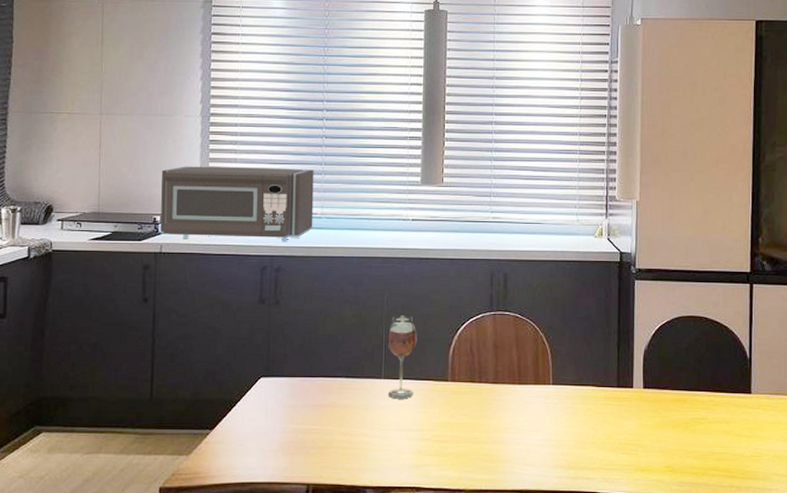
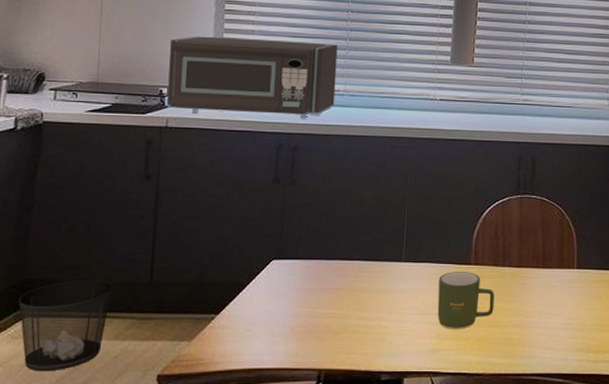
waste bin: none [35,397,119,483] -> present [18,279,114,372]
wineglass: present [387,315,417,399] -> none [408,197,441,283]
mug: none [417,388,472,445] -> present [437,272,495,330]

